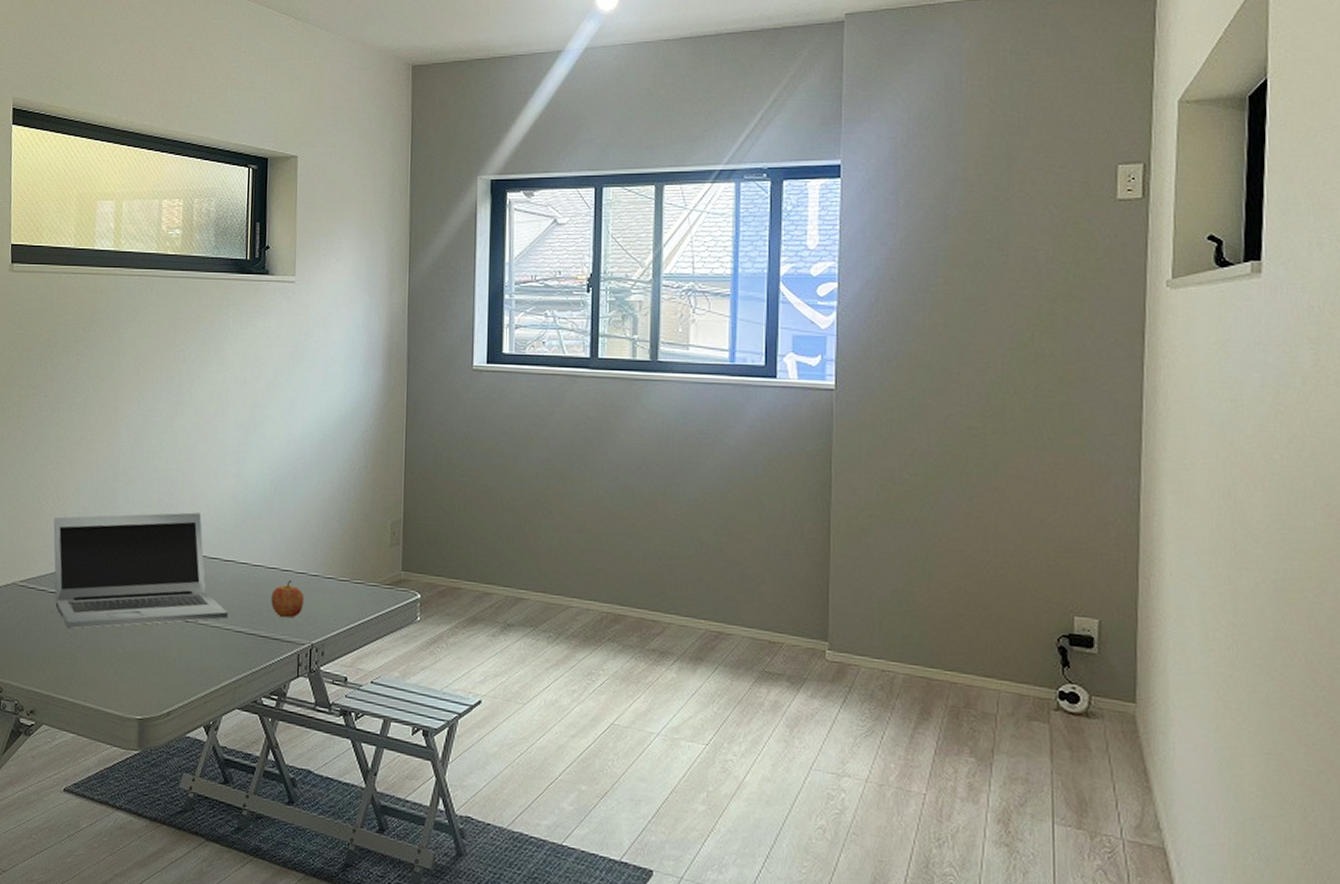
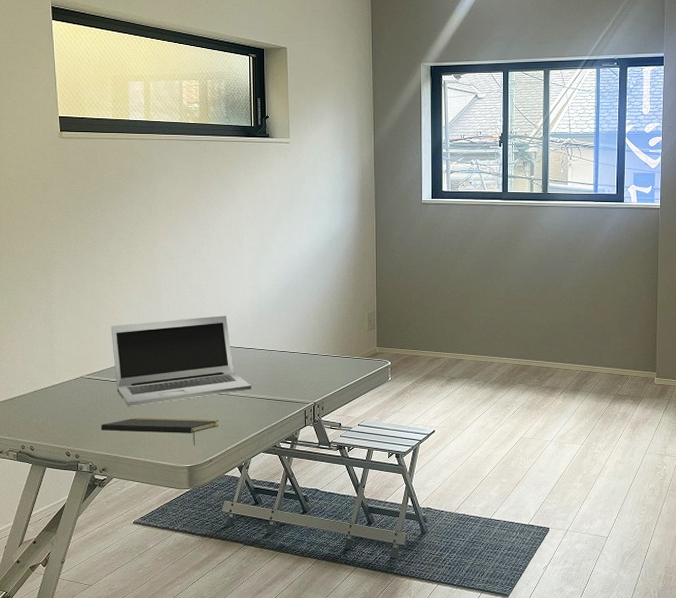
notepad: none [32,644,183,691] -> present [101,418,219,446]
apple: present [271,580,305,618] -> none [283,359,308,386]

